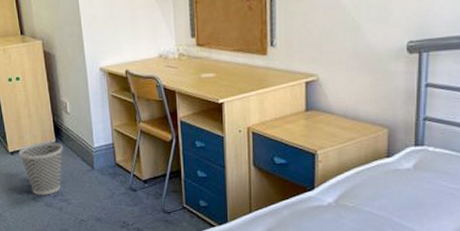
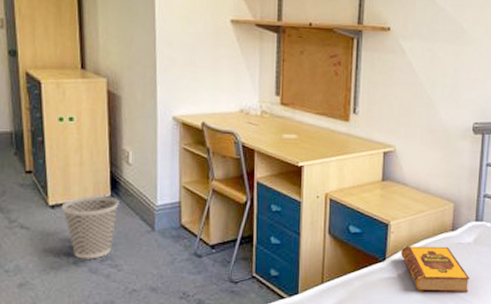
hardback book: none [331,173,411,219] -> present [401,246,470,292]

